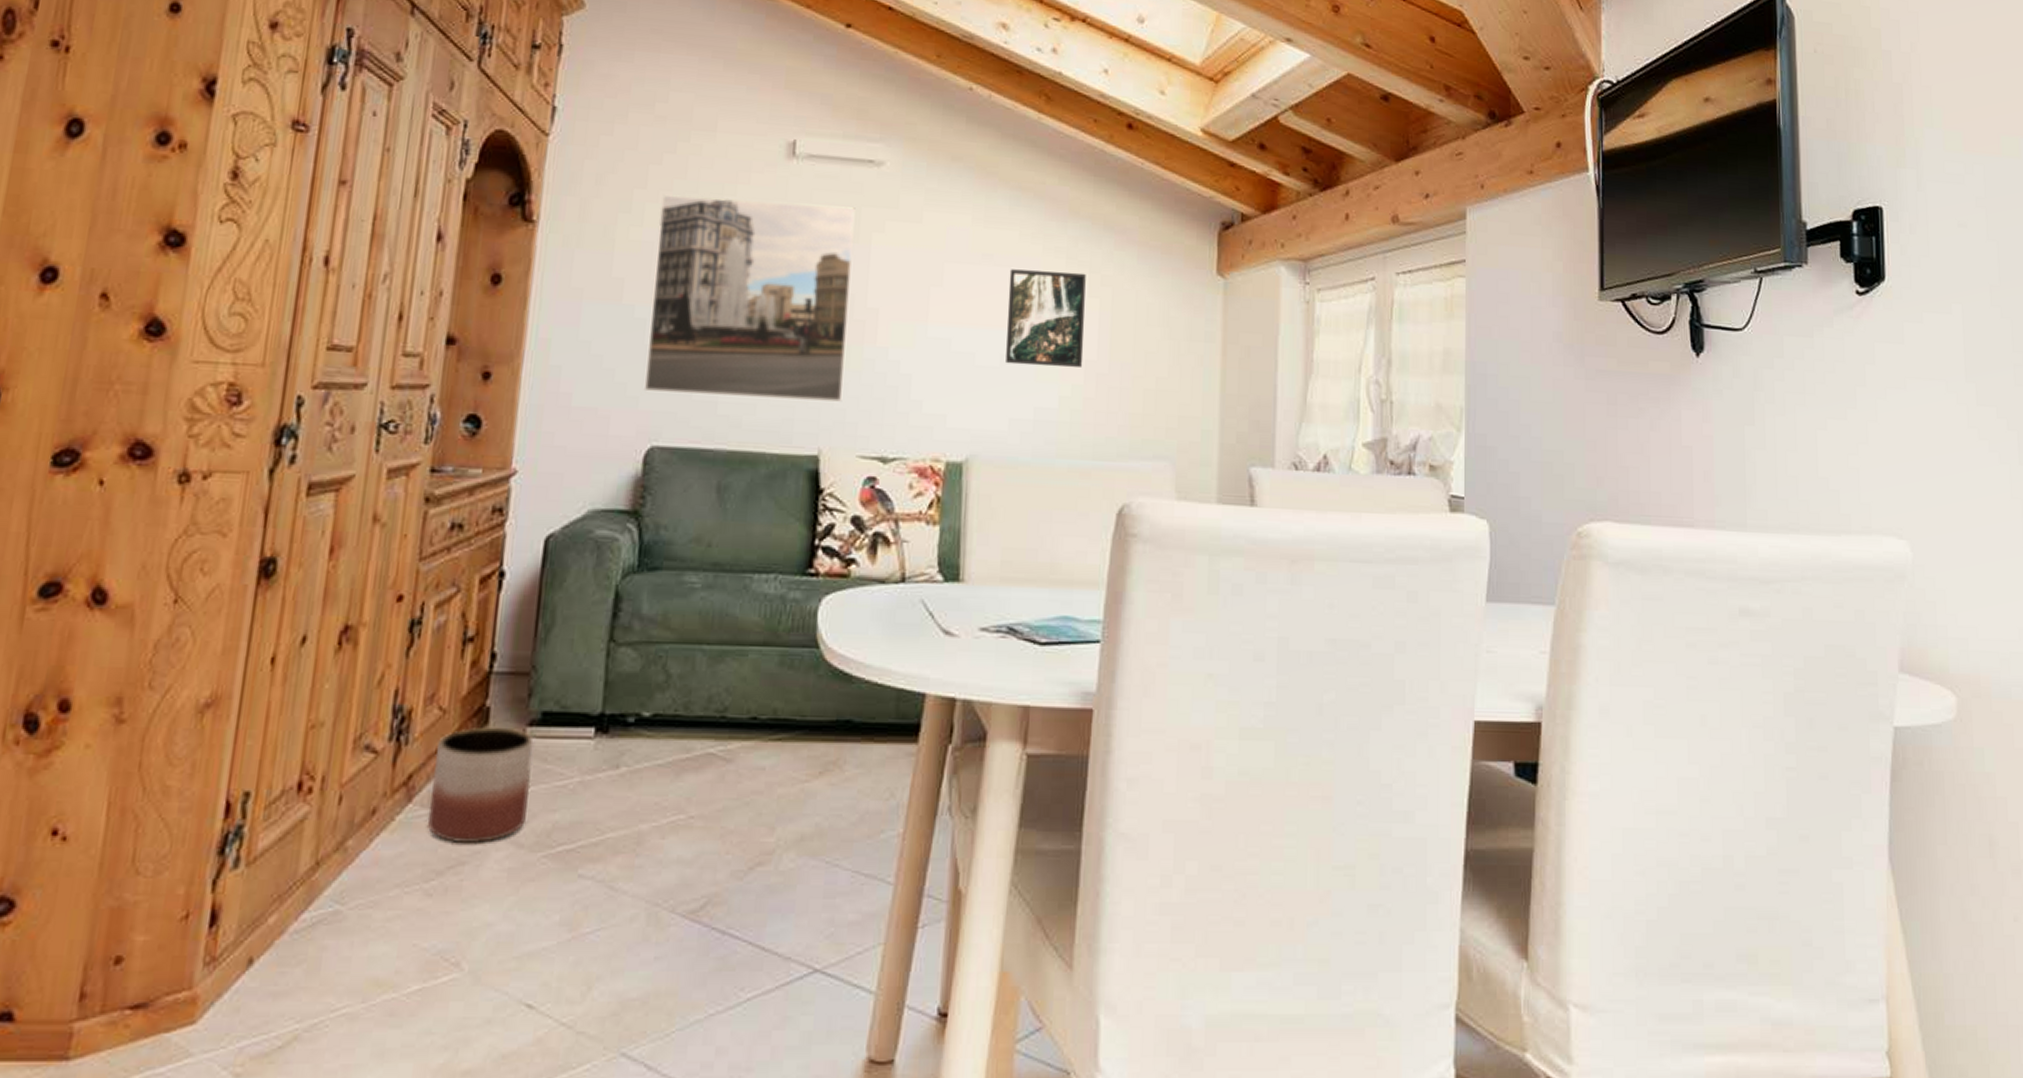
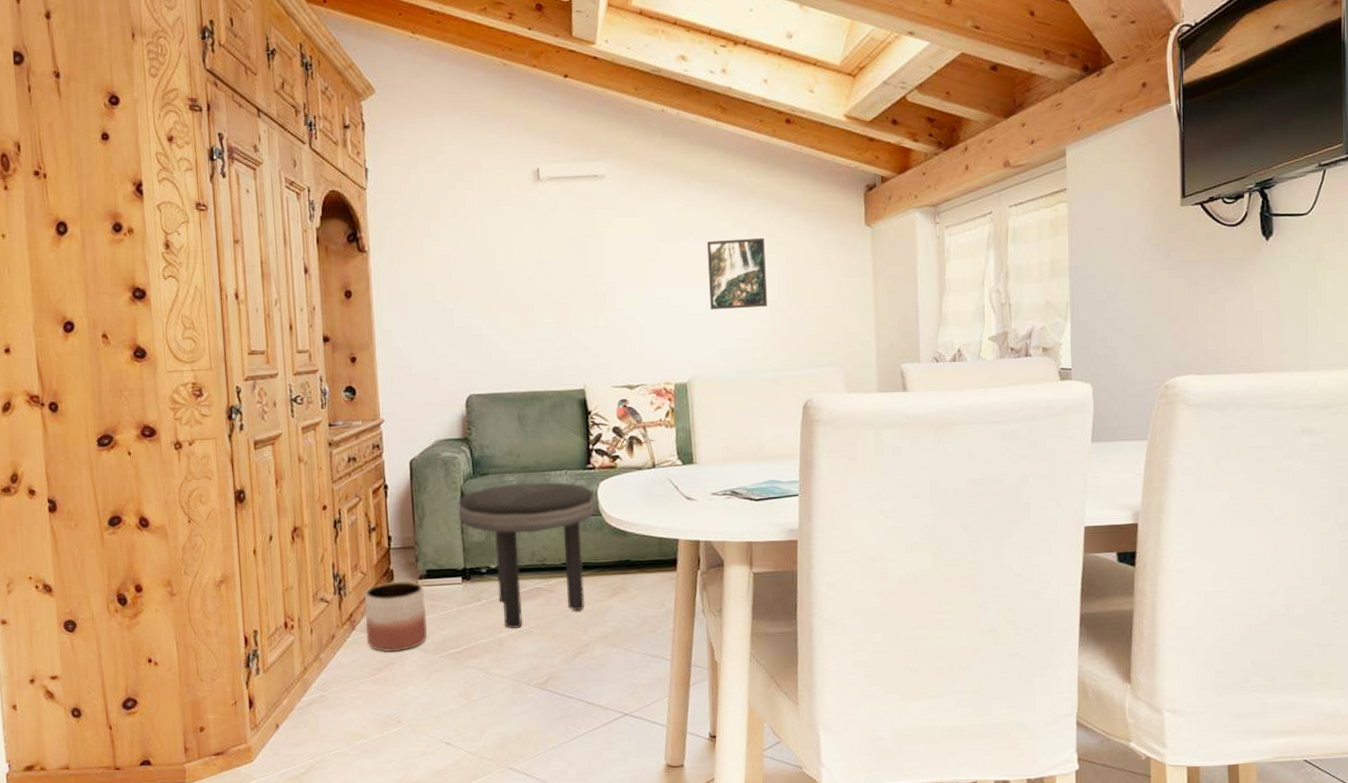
side table: none [607,587,812,817] -> present [459,482,595,628]
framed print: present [643,194,855,402] -> none [450,212,596,358]

